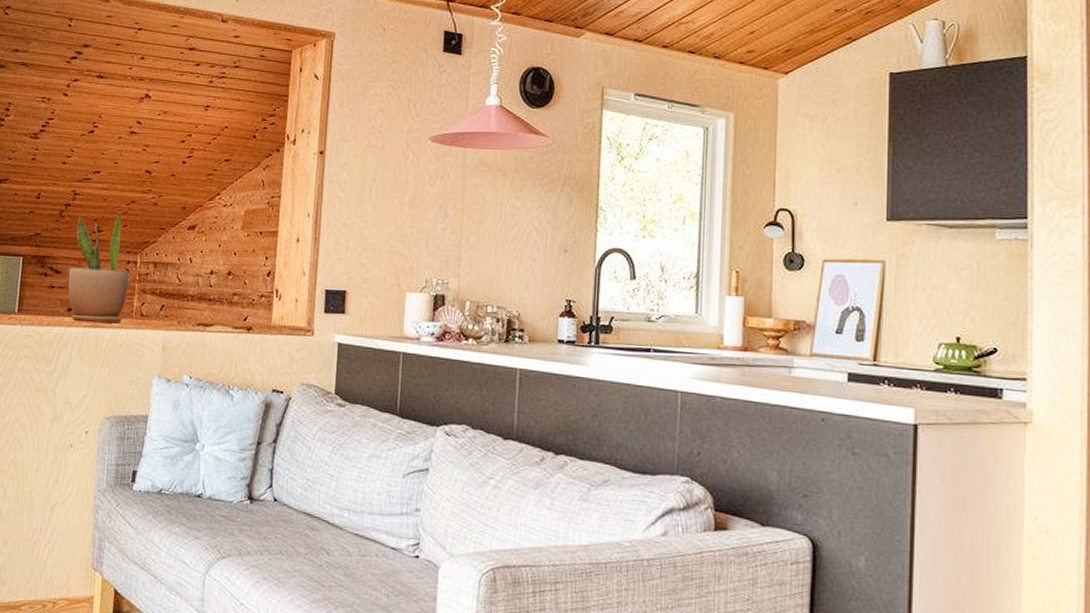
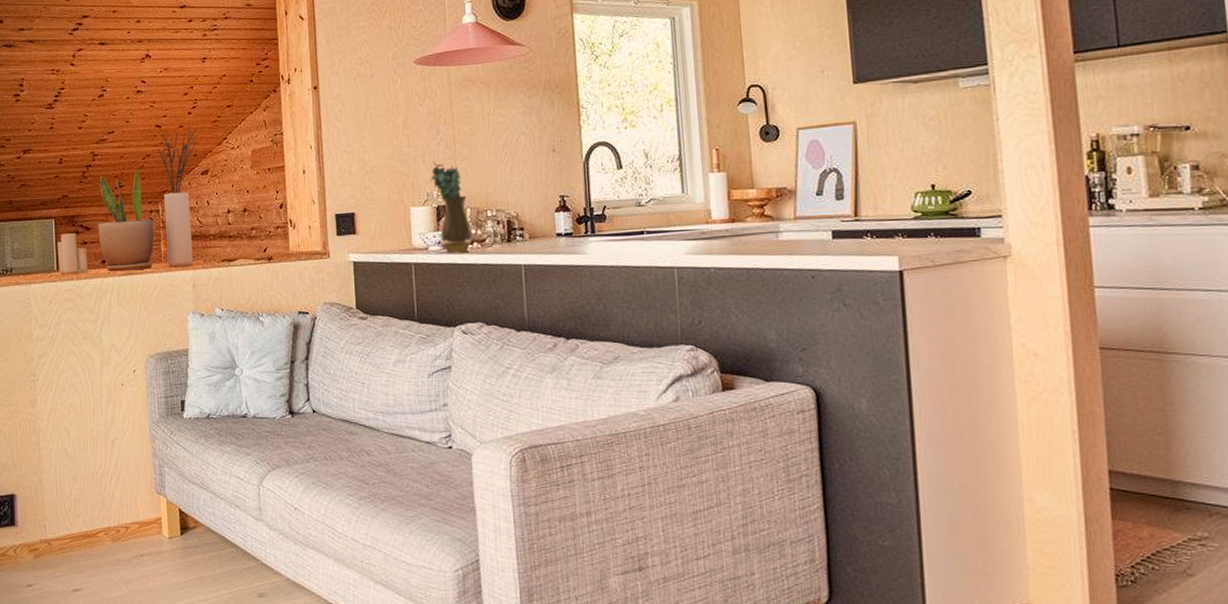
candle: none [19,269,53,321] -> present [57,229,89,276]
vase: none [139,179,189,326] -> present [158,129,197,268]
vase: none [432,247,469,348] -> present [431,162,472,254]

